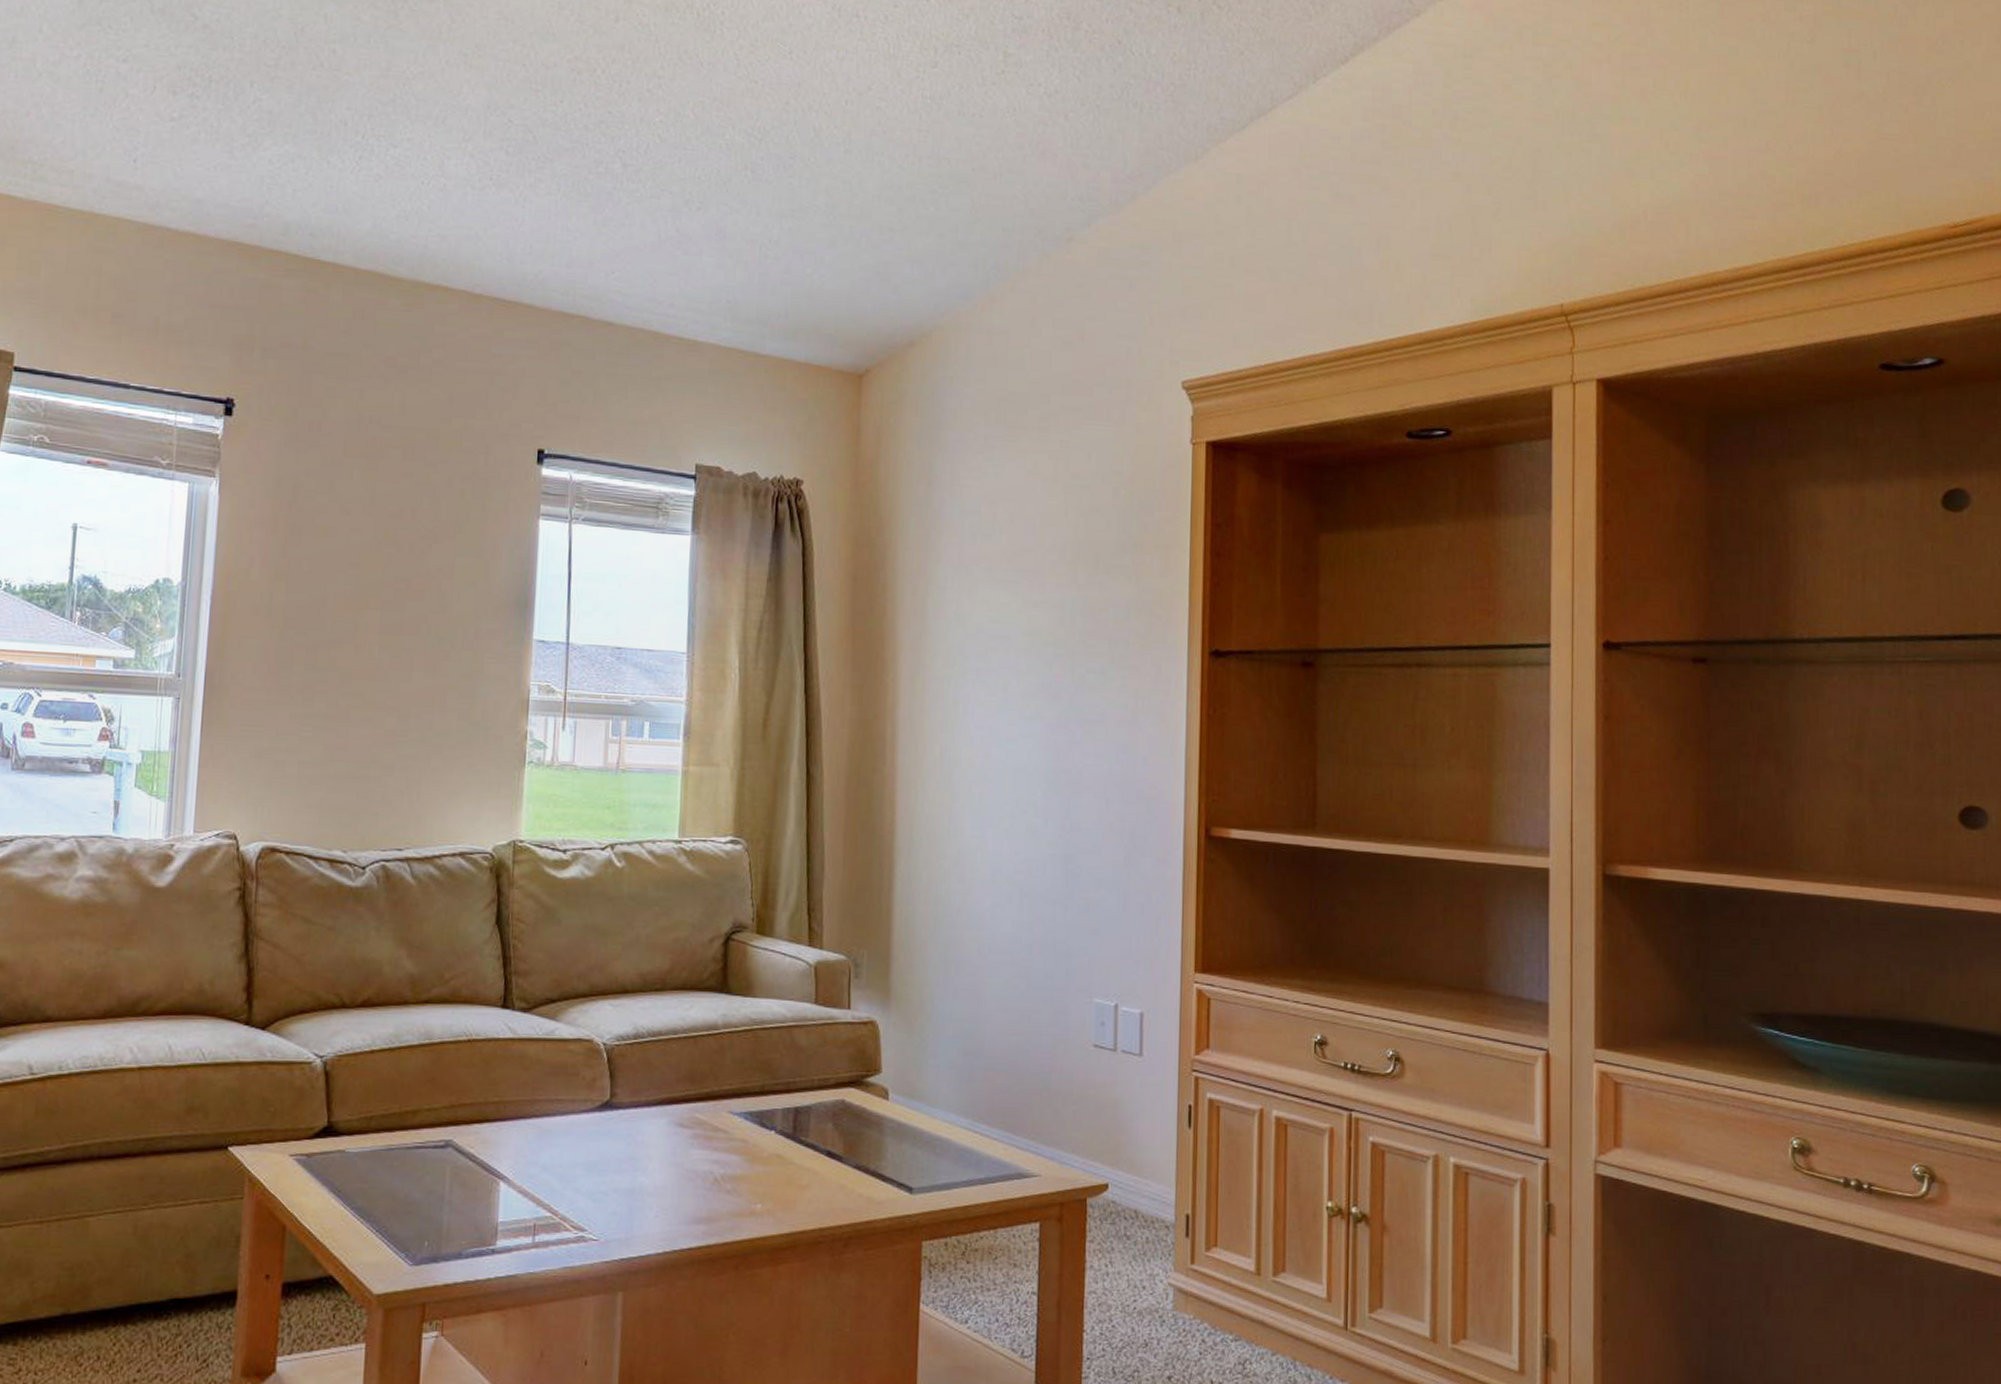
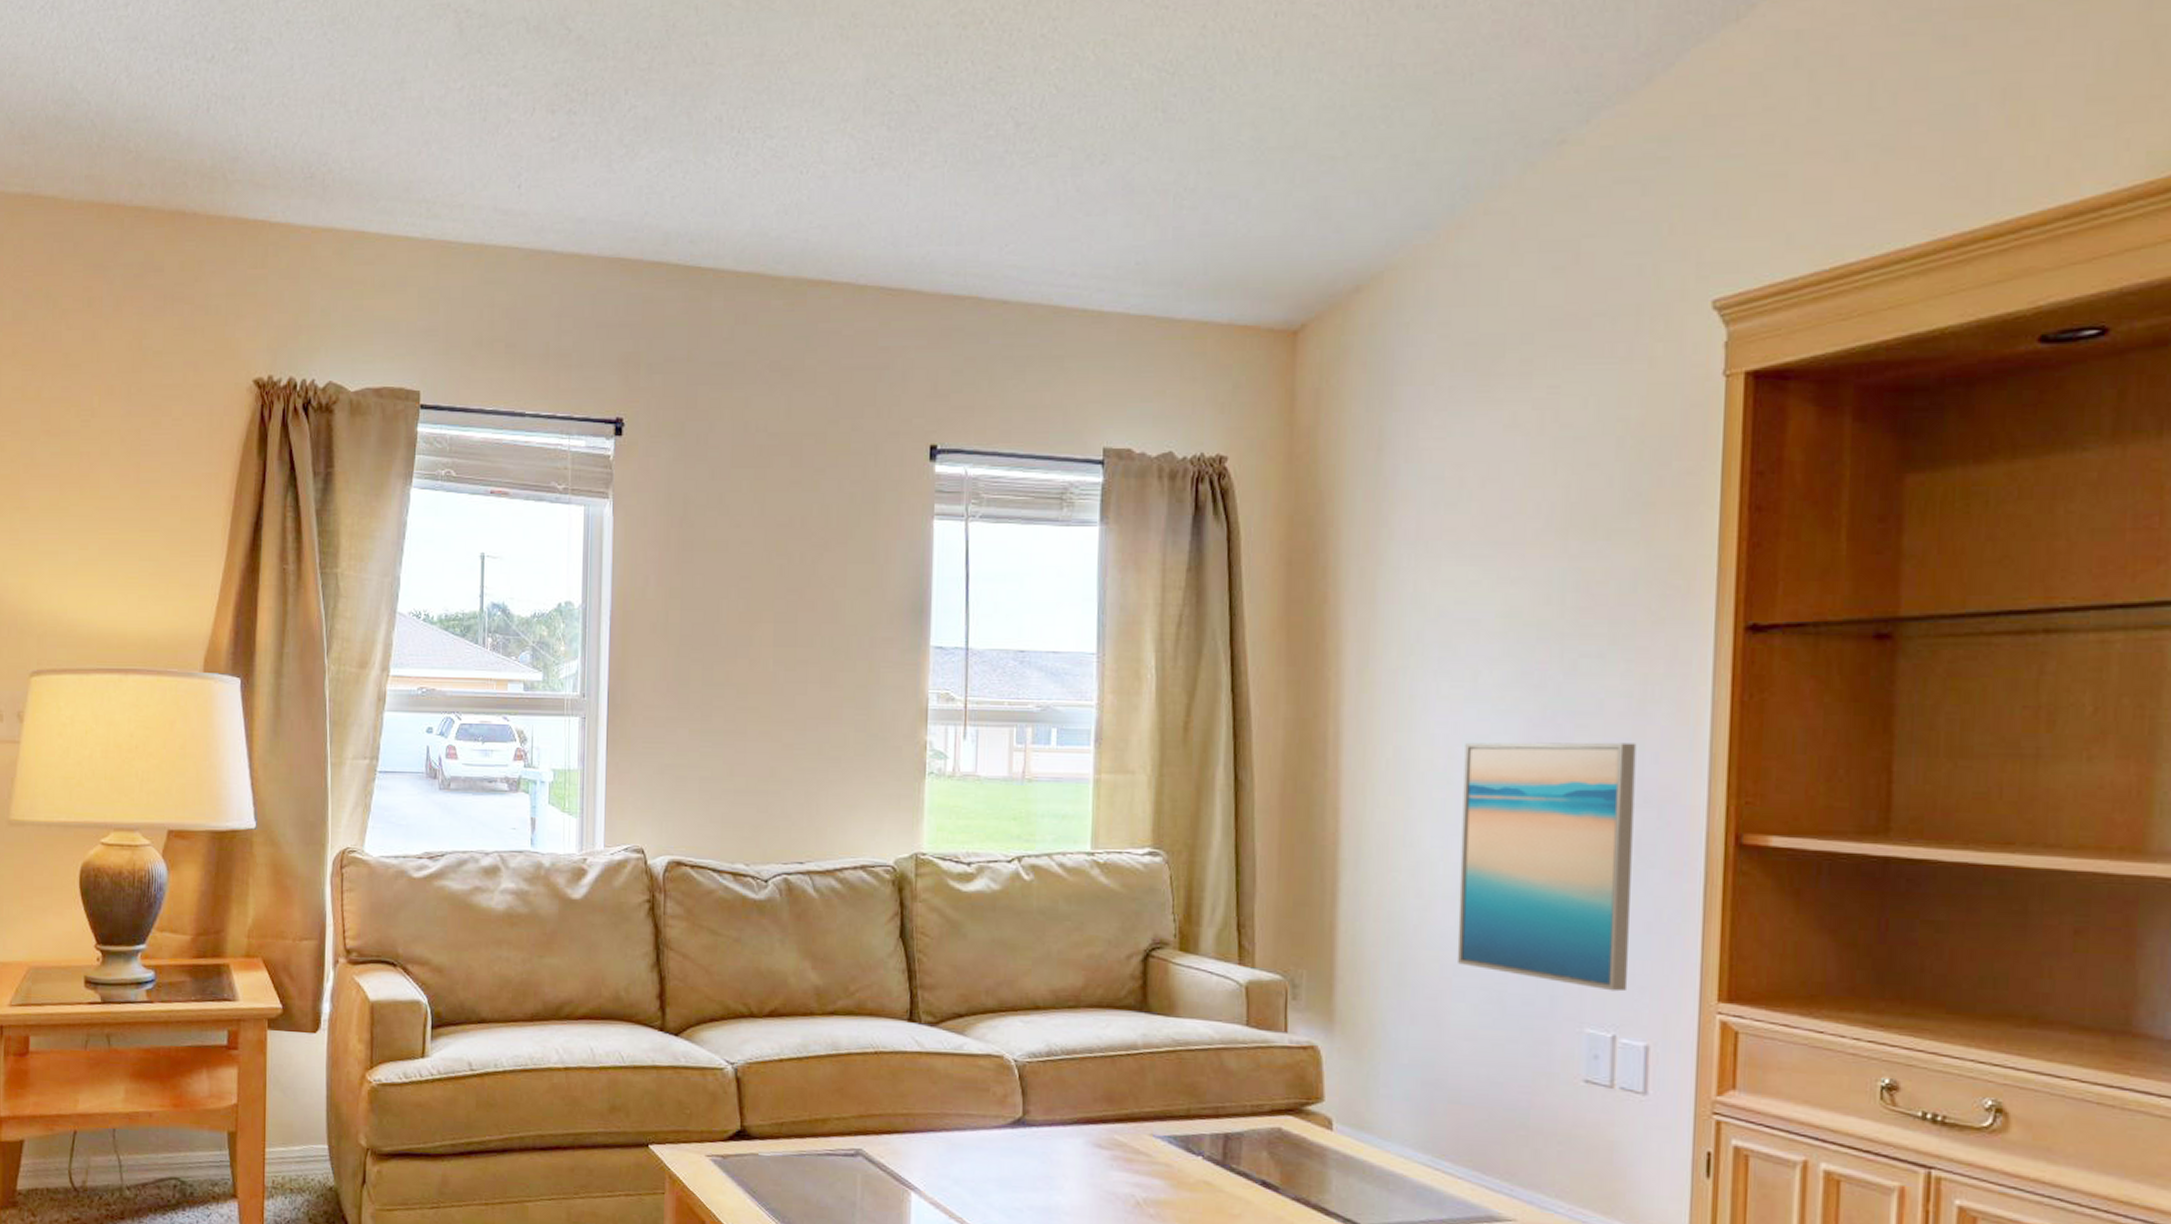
wall art: none [991,744,1131,965] -> present [1456,742,1637,992]

